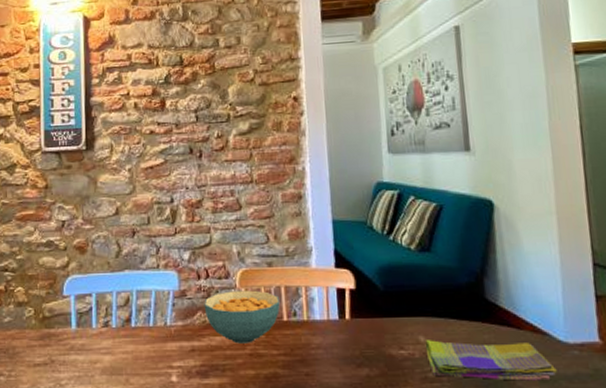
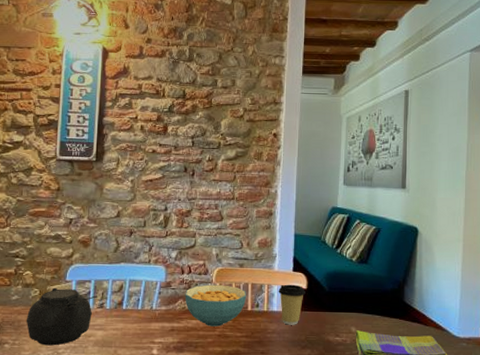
teapot: none [21,305,101,376] -> present [26,287,97,346]
coffee cup: none [319,284,354,337] -> present [278,284,306,325]

